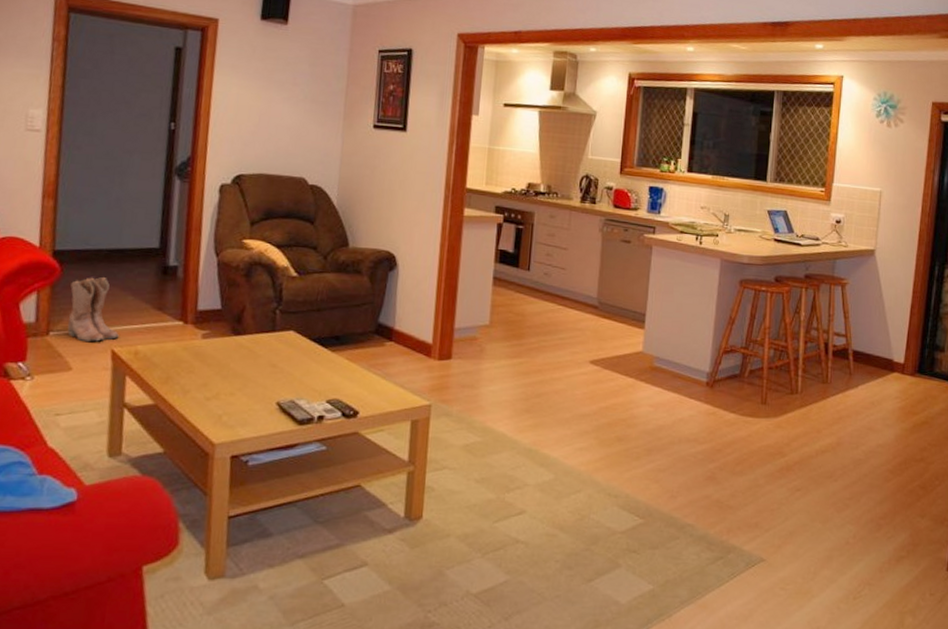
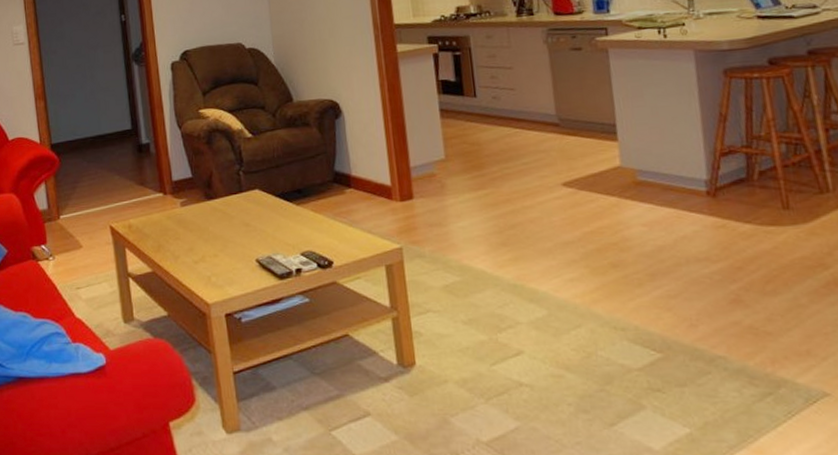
boots: present [67,277,119,342] -> none [69,162,114,221]

